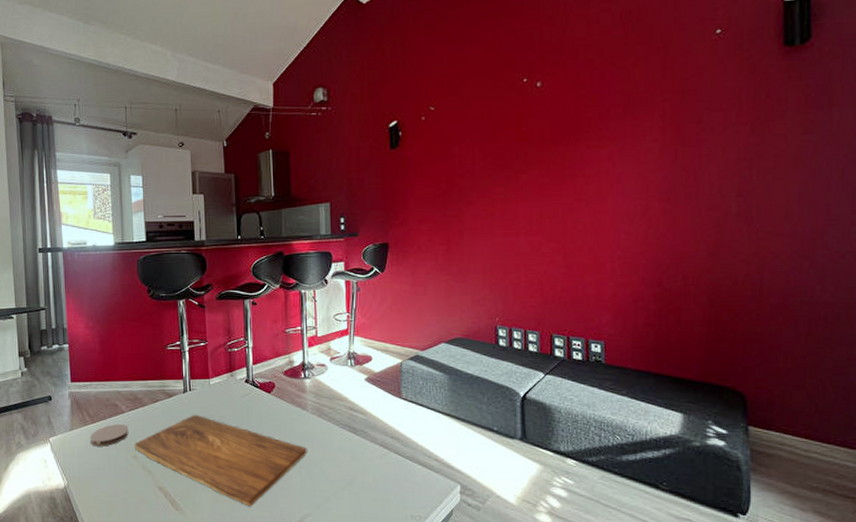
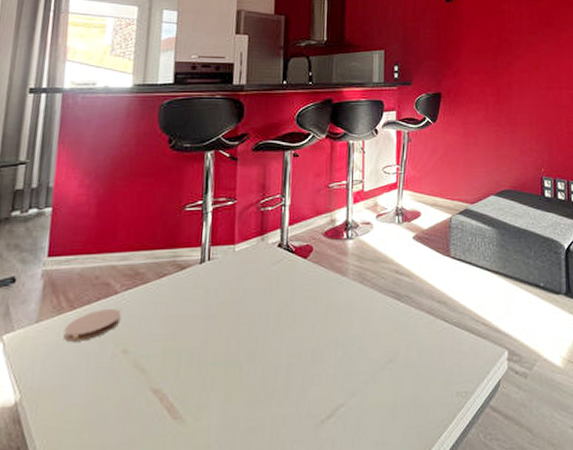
cutting board: present [135,414,307,507] -> none [127,289,345,403]

